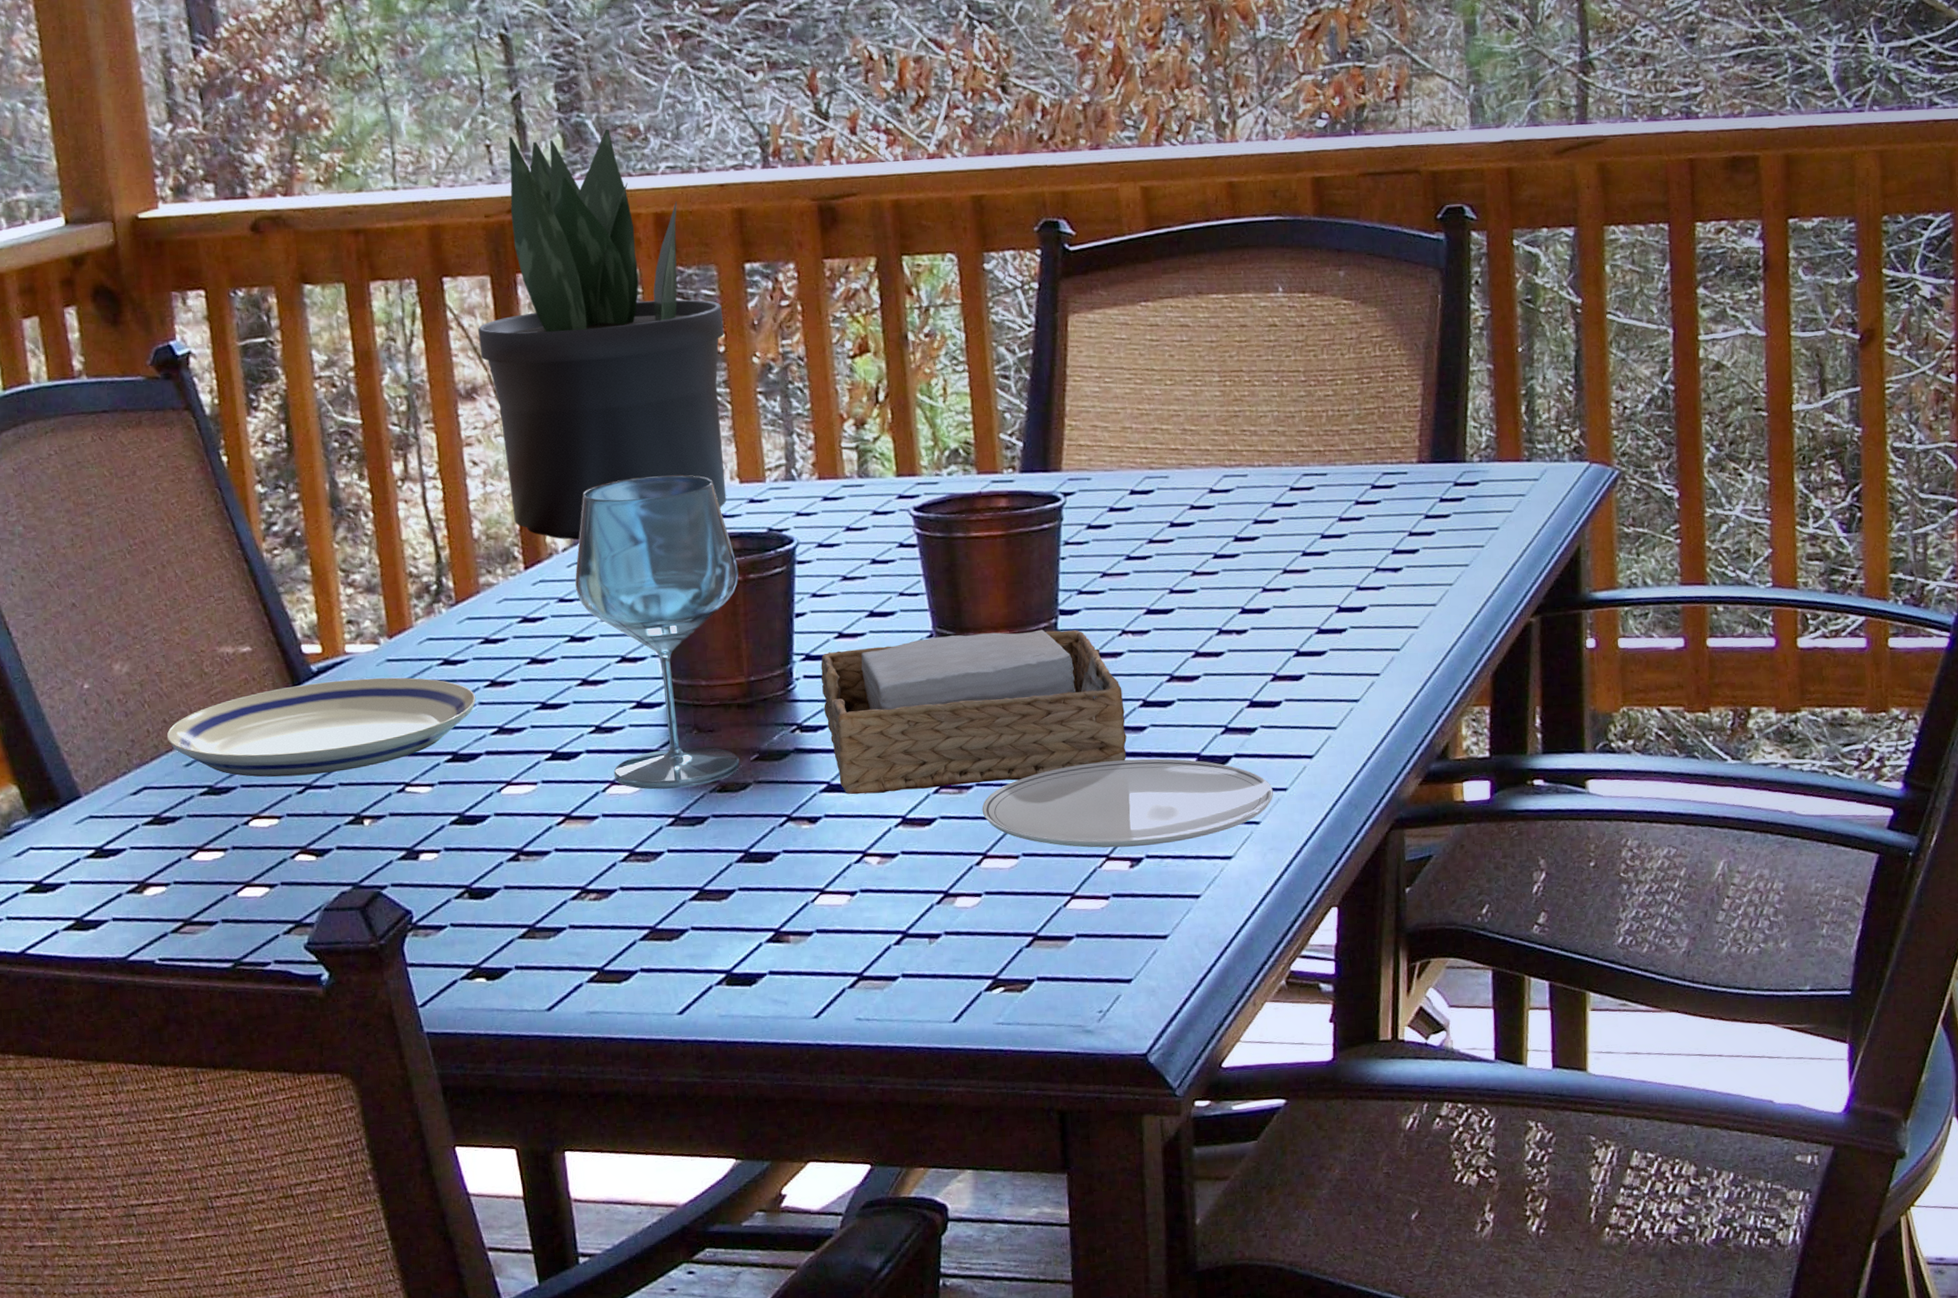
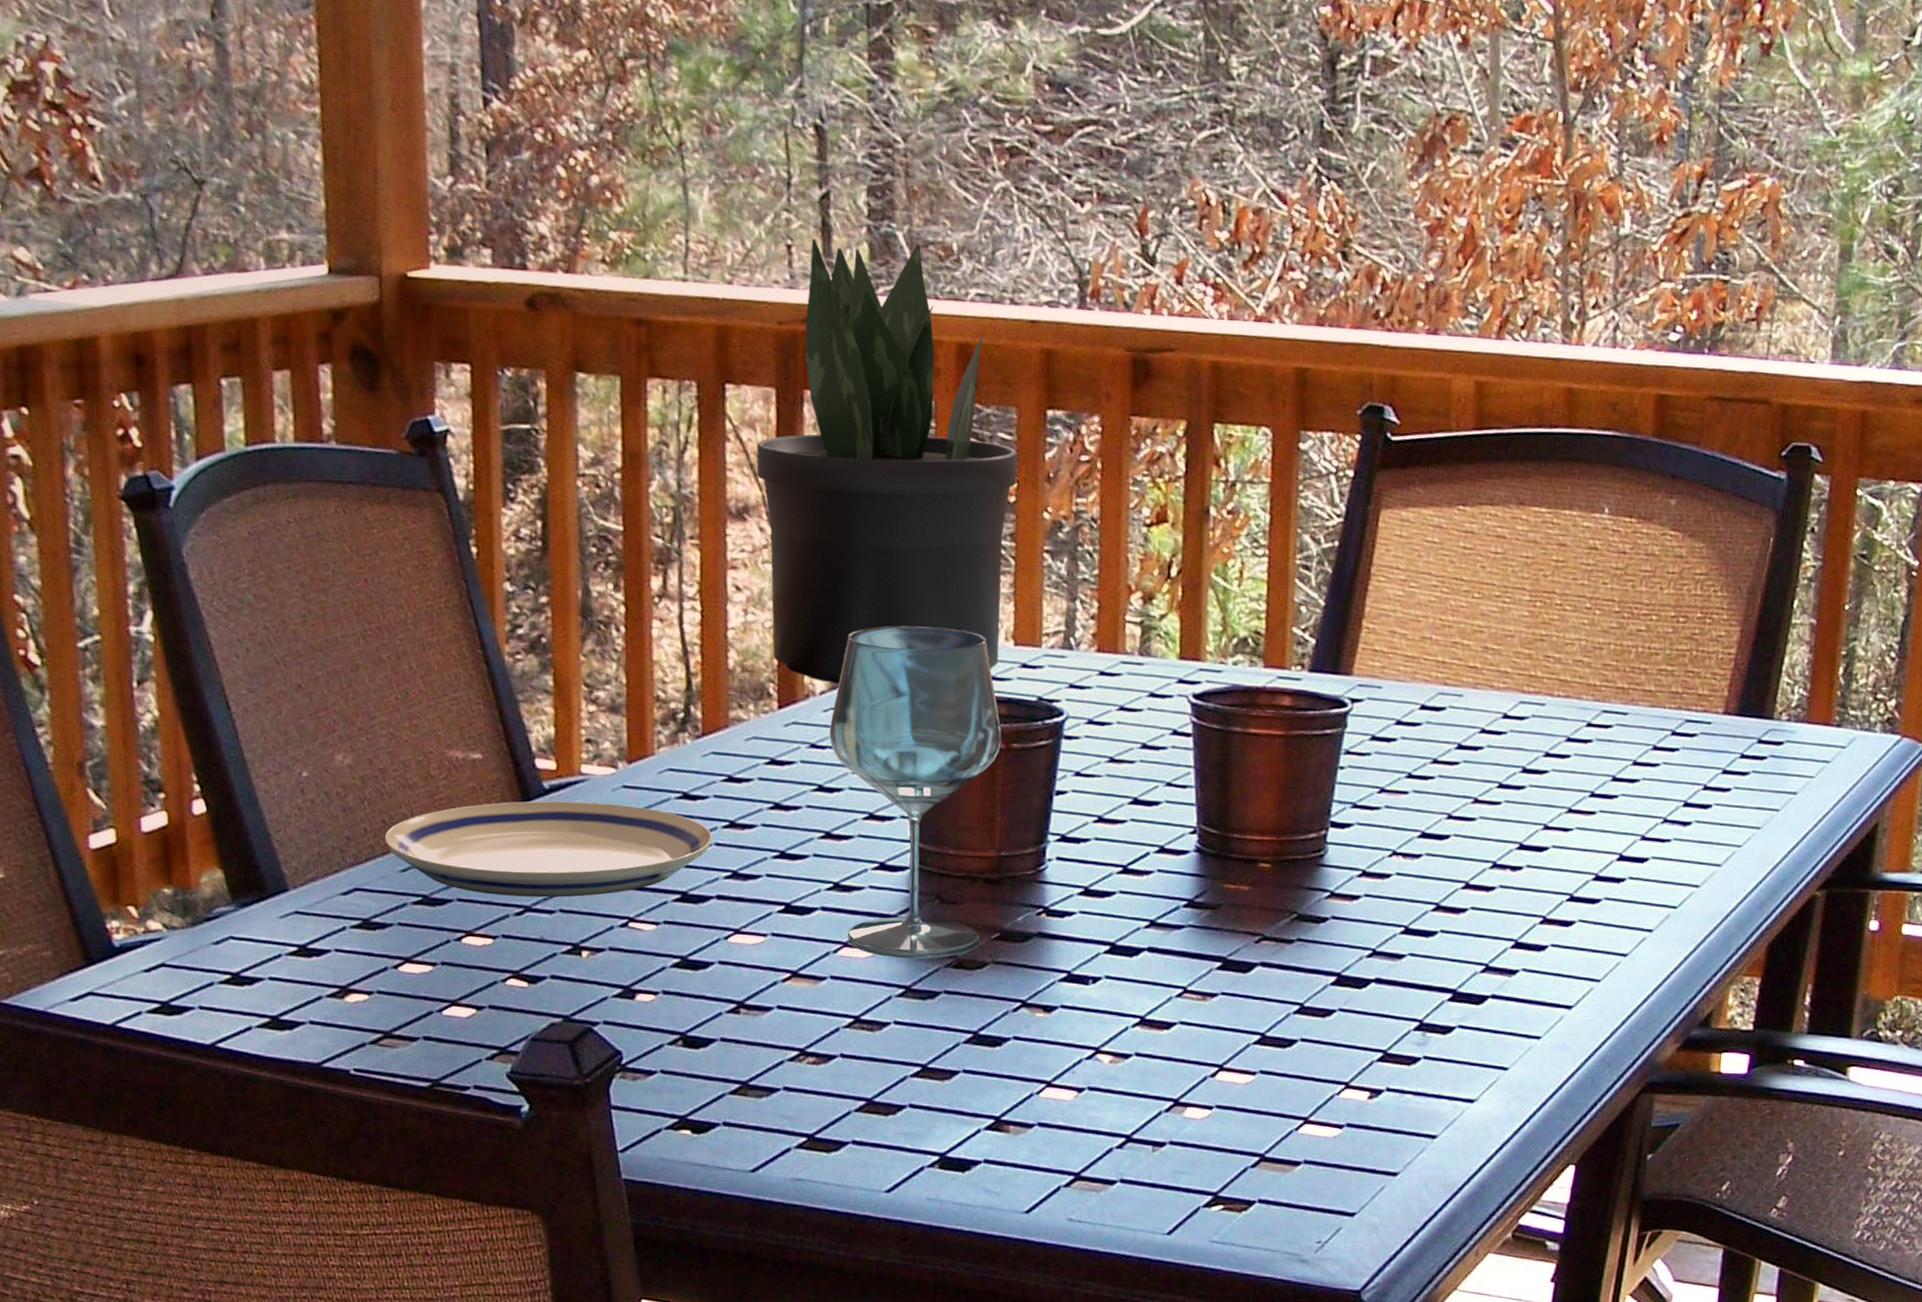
napkin holder: present [820,629,1127,795] -> none [1073,833,1385,994]
plate: present [982,758,1273,848] -> none [1224,985,1526,1079]

